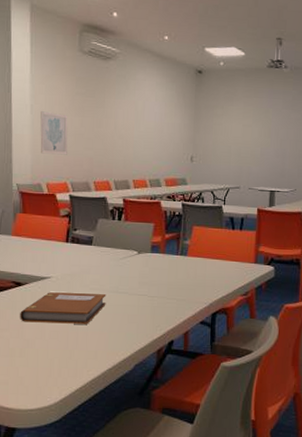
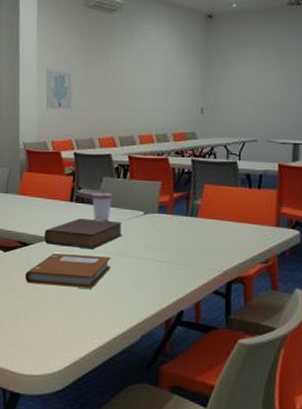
book: none [39,258,117,288] -> present [44,218,123,250]
cup: none [86,229,108,261] -> present [91,188,113,221]

